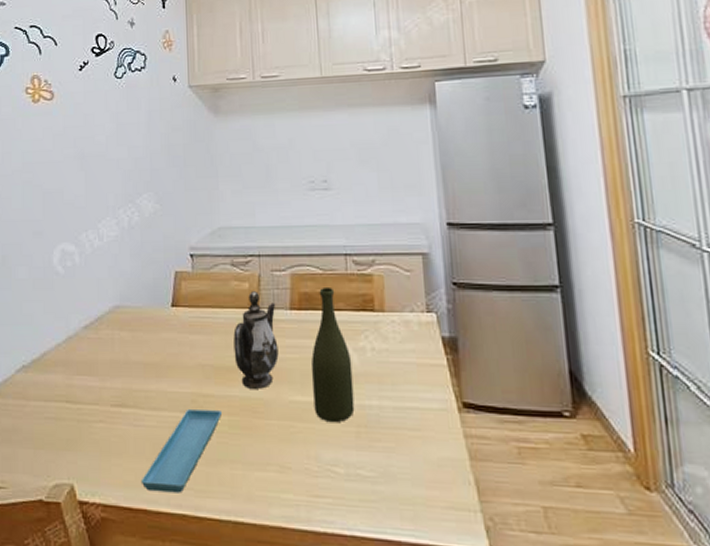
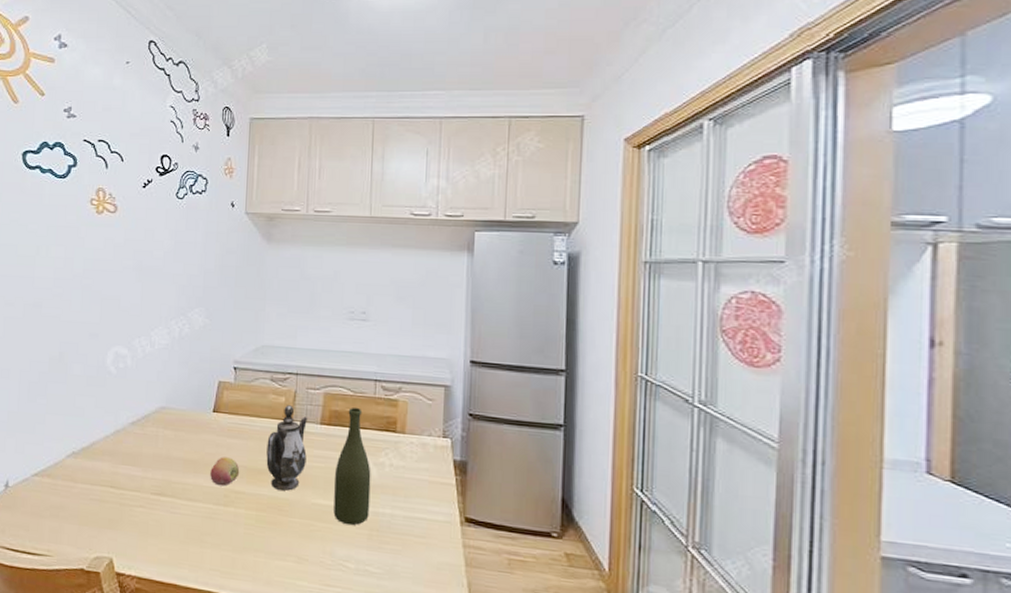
saucer: present [140,410,223,493] -> none [173,503,252,573]
fruit: none [174,356,207,390] -> present [210,457,240,487]

